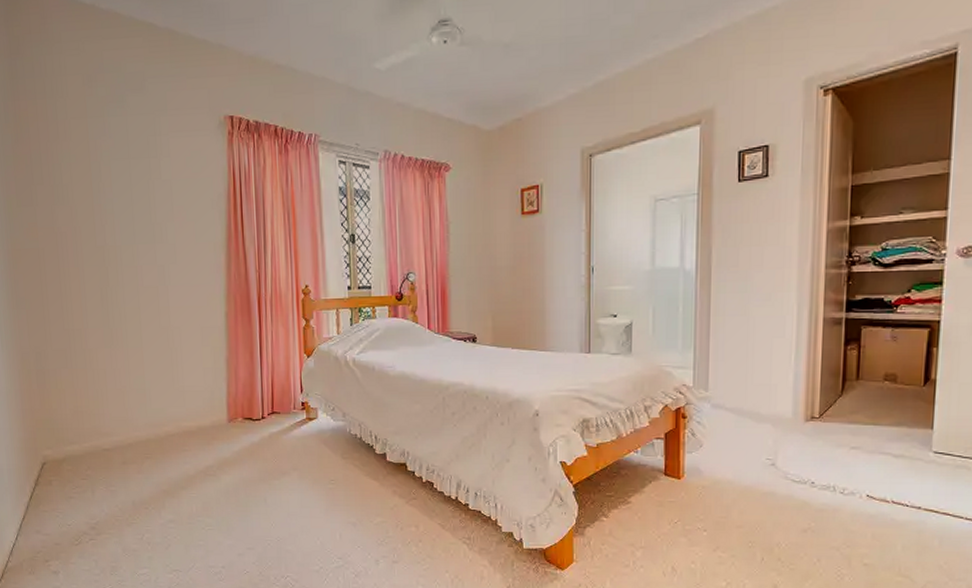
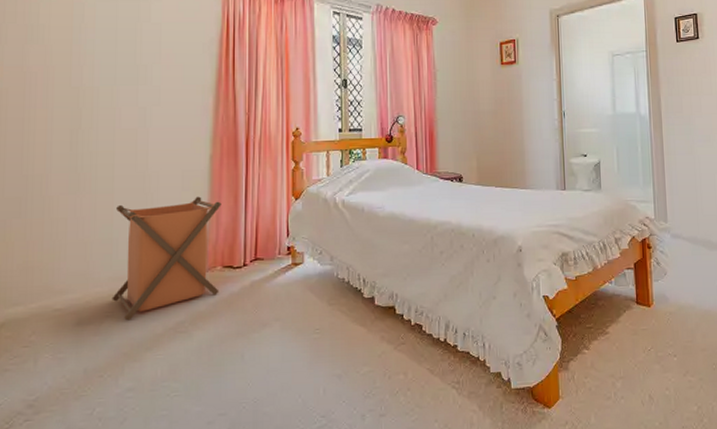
laundry basket: none [146,352,242,462] -> present [112,196,221,321]

